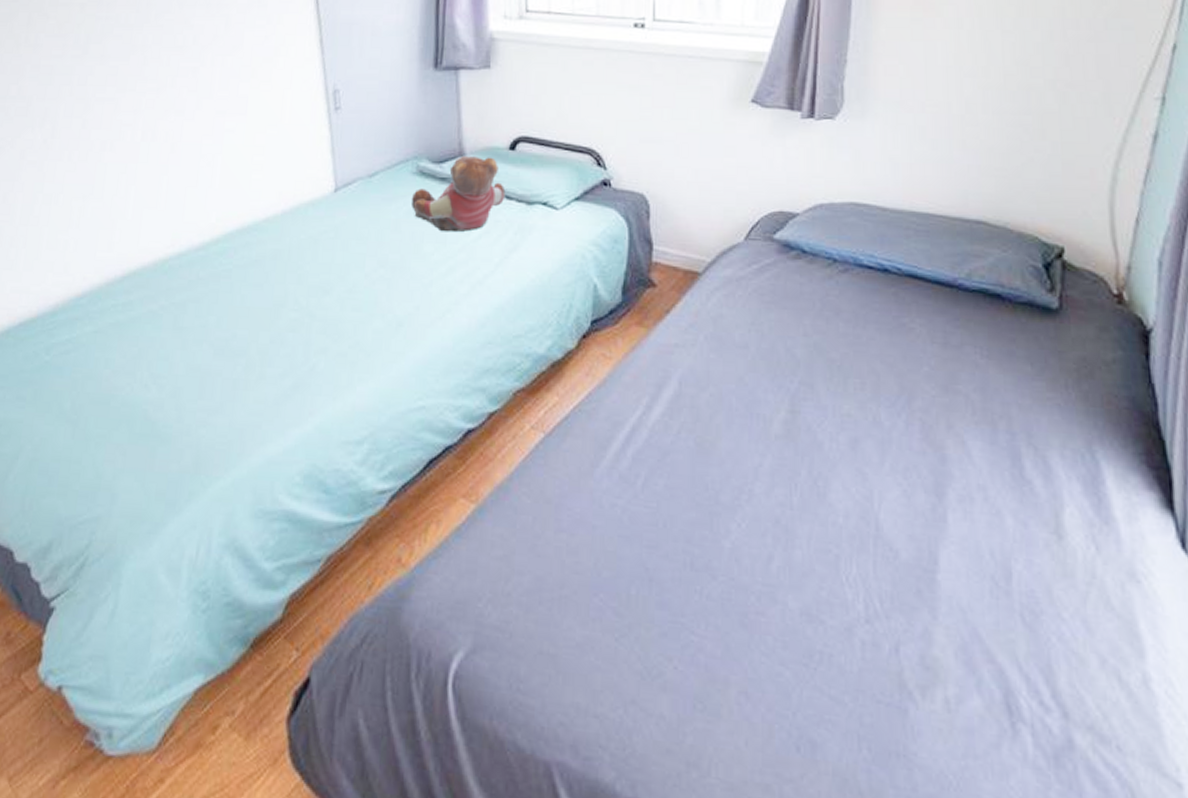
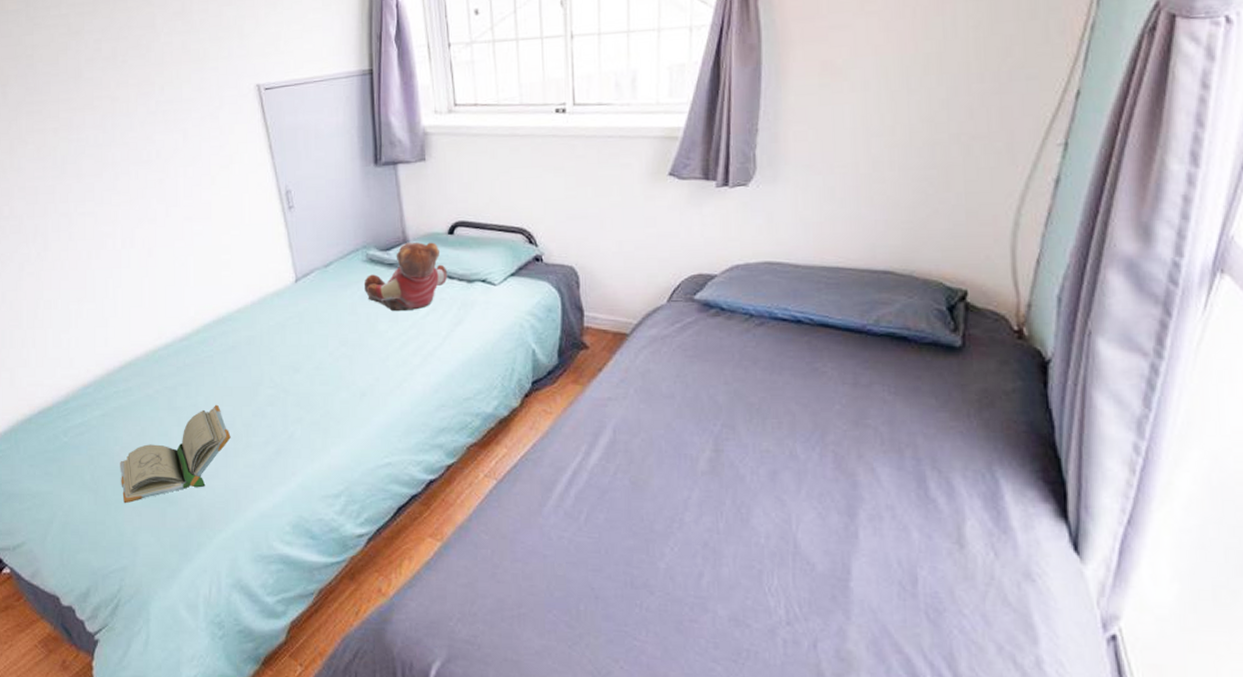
book: none [106,326,243,440] -> present [120,404,231,504]

